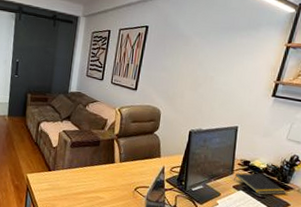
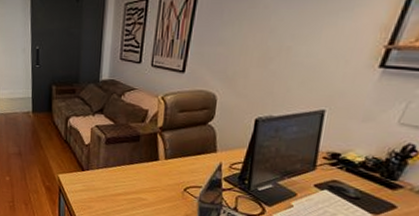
notepad: present [234,173,287,195] -> none [316,168,393,196]

